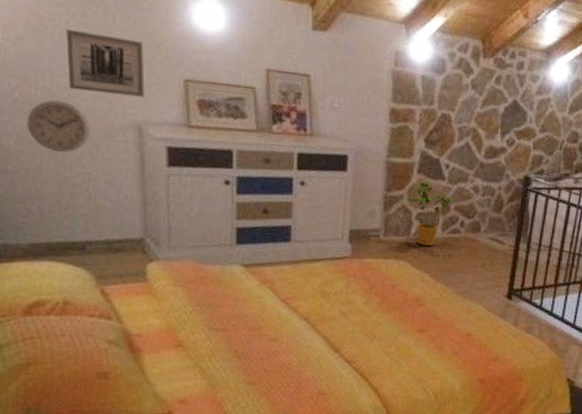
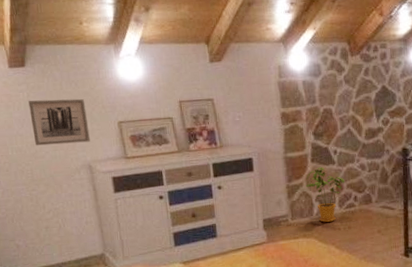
wall clock: present [27,100,91,153] -> none [8,156,55,197]

